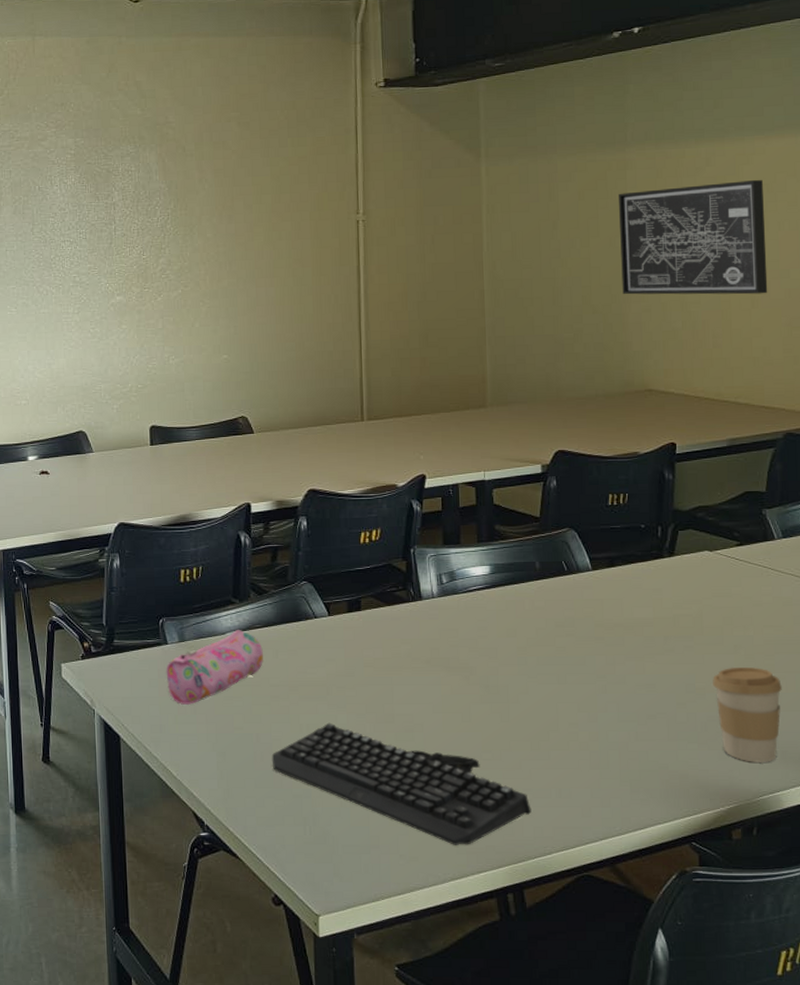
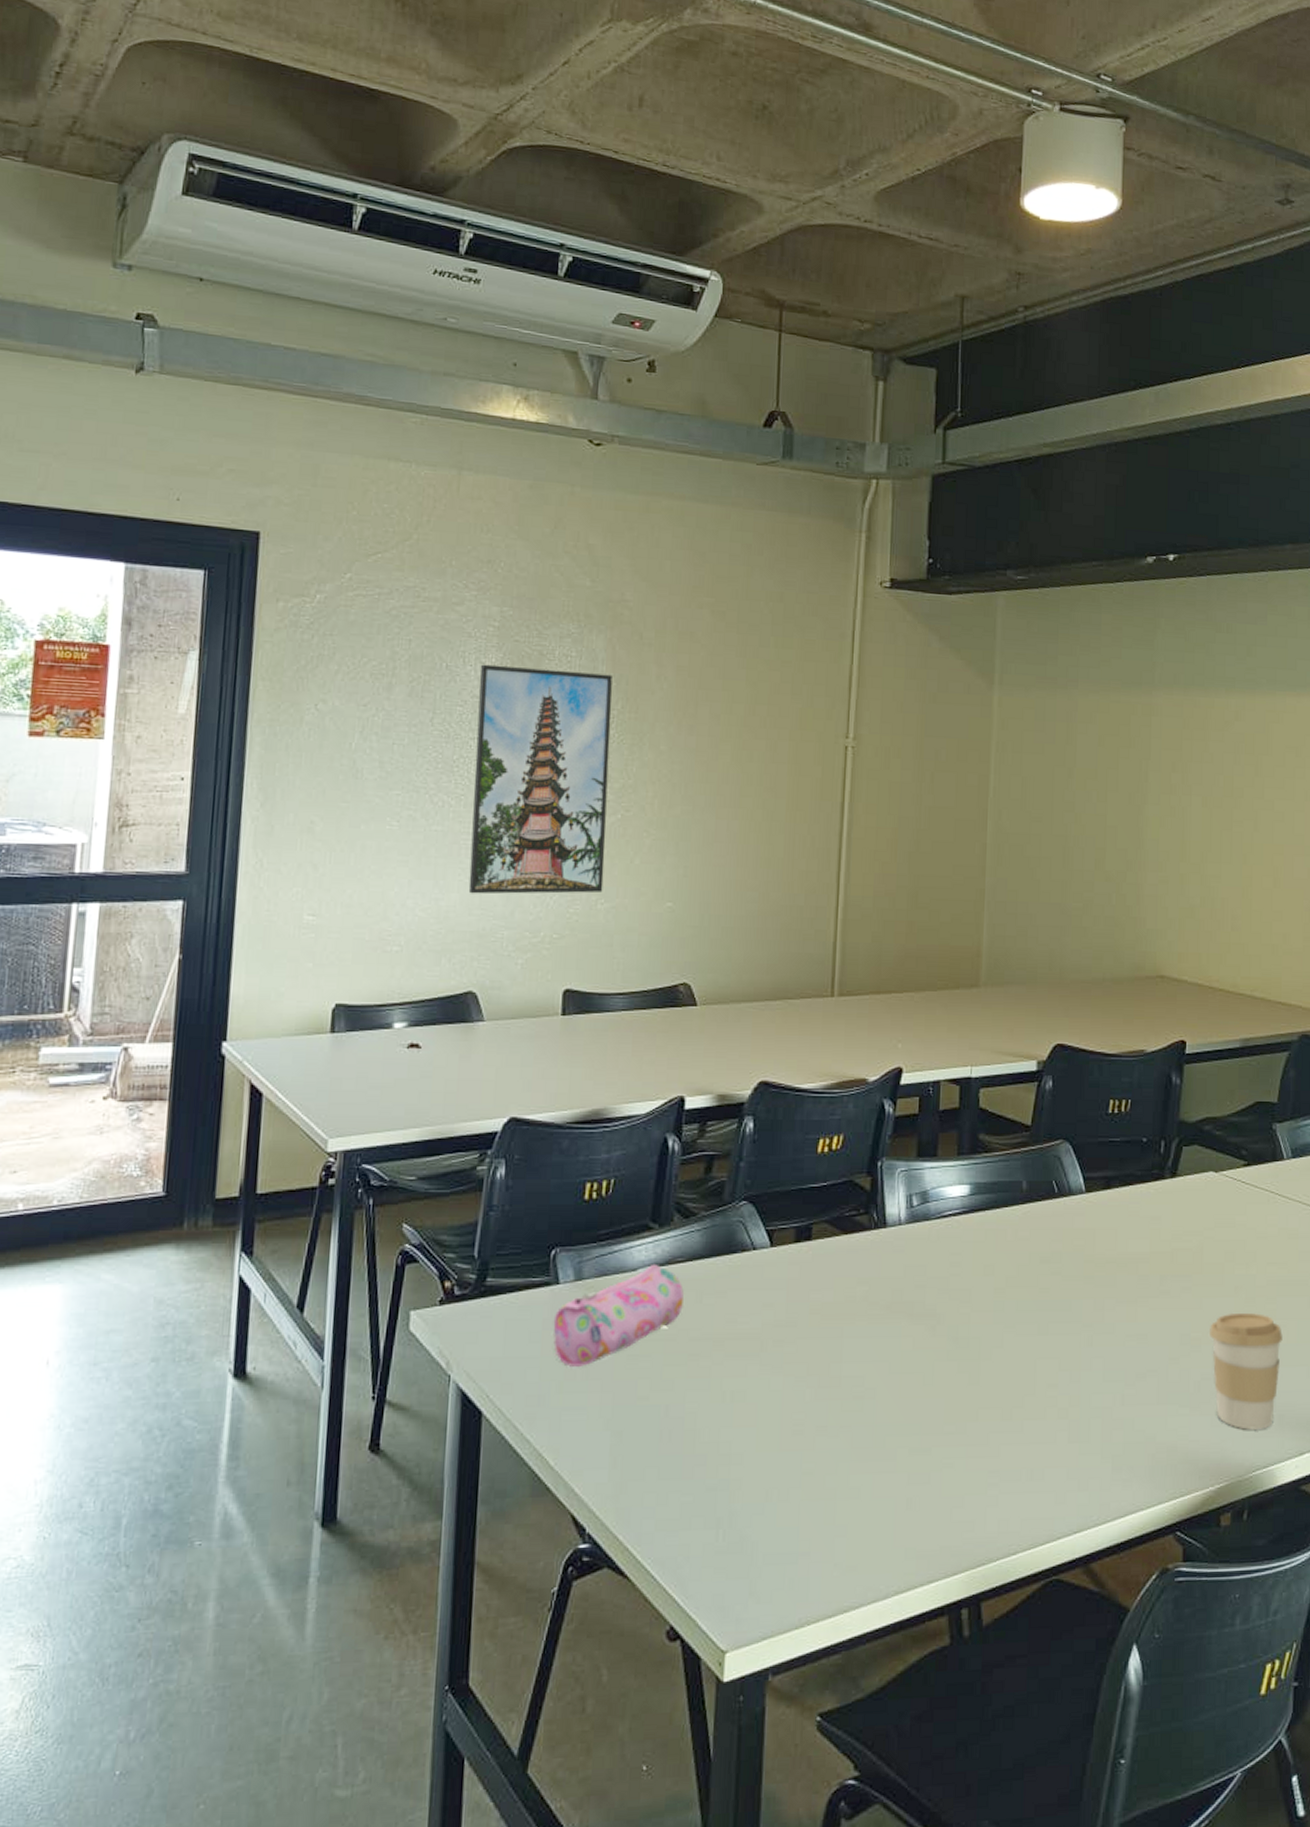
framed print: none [63,182,173,358] -> present [468,664,612,894]
keyboard: present [271,722,532,845] -> none [682,1388,997,1548]
wall art: present [619,180,768,295] -> none [1139,741,1292,872]

